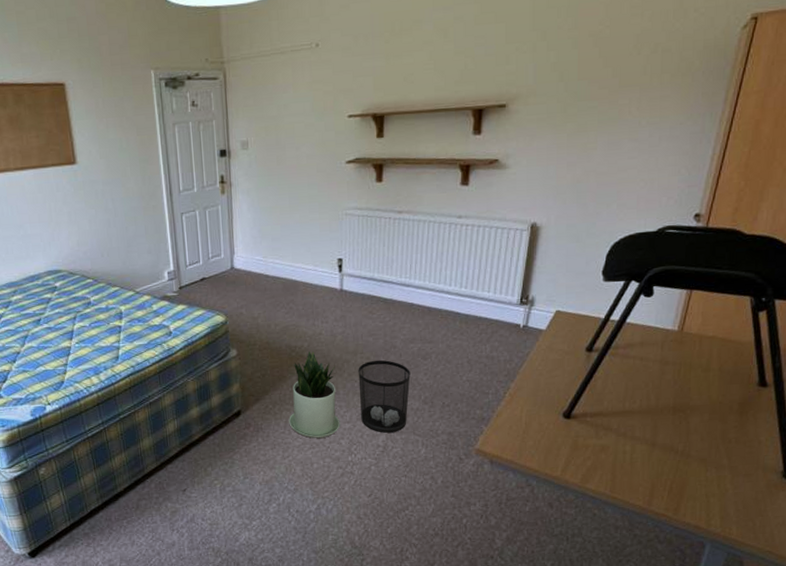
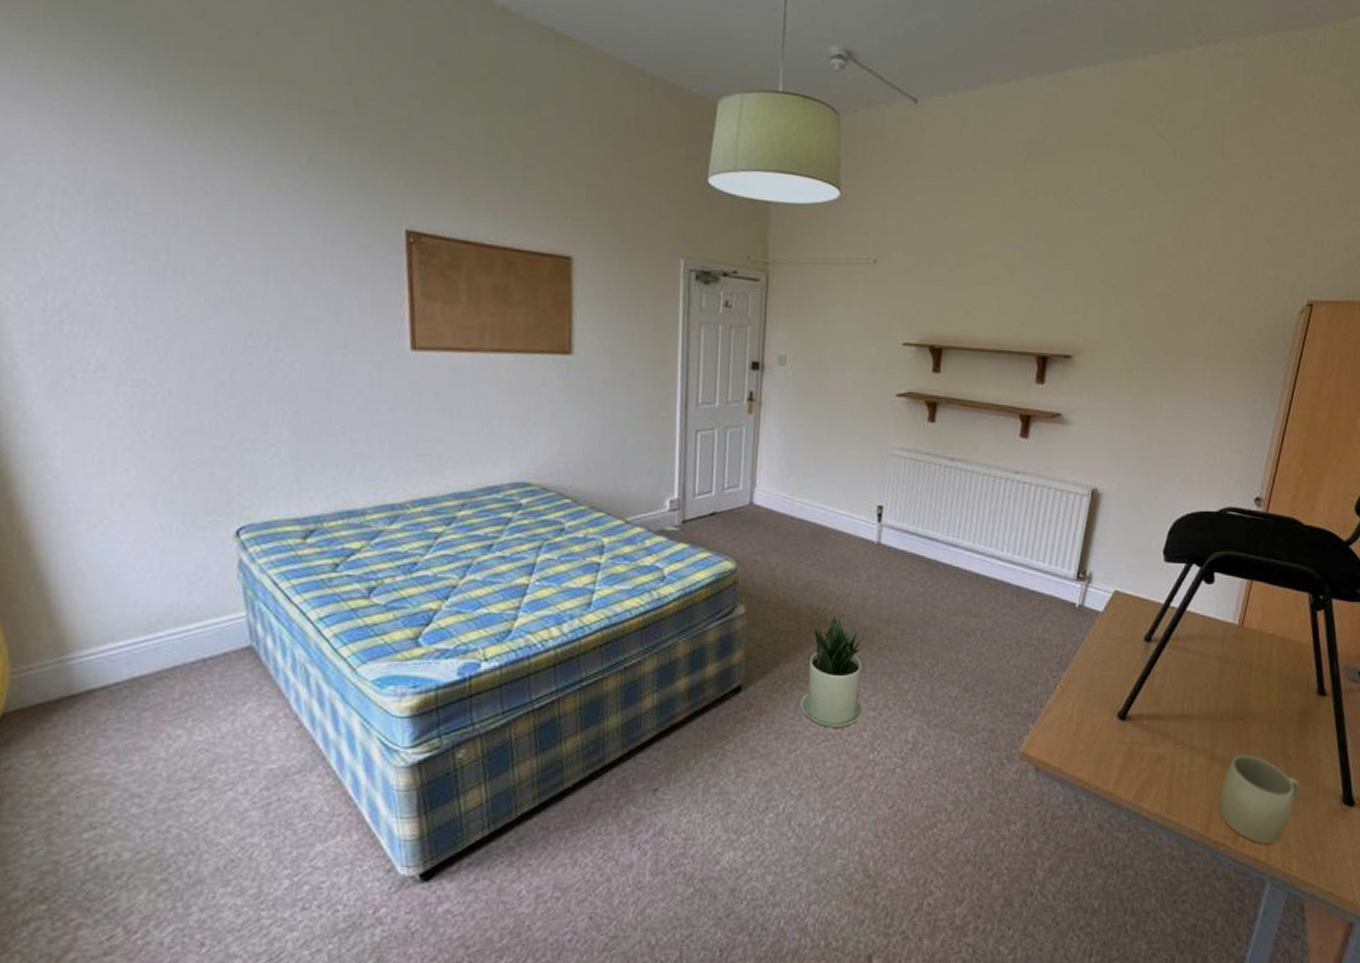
waste bin: present [358,359,411,433] -> none [889,633,951,726]
mug: none [660,441,740,515] -> present [1218,754,1300,845]

